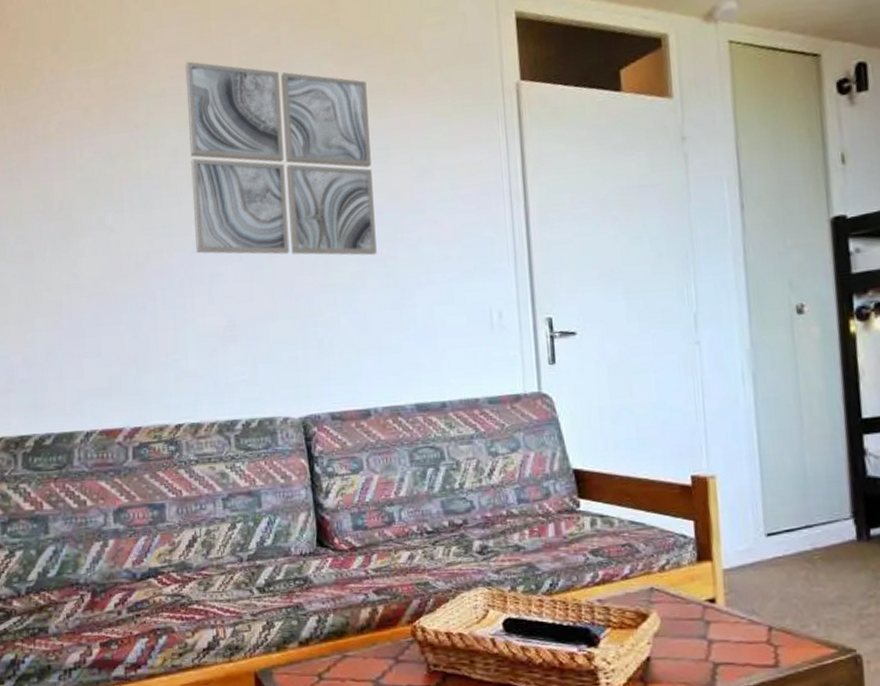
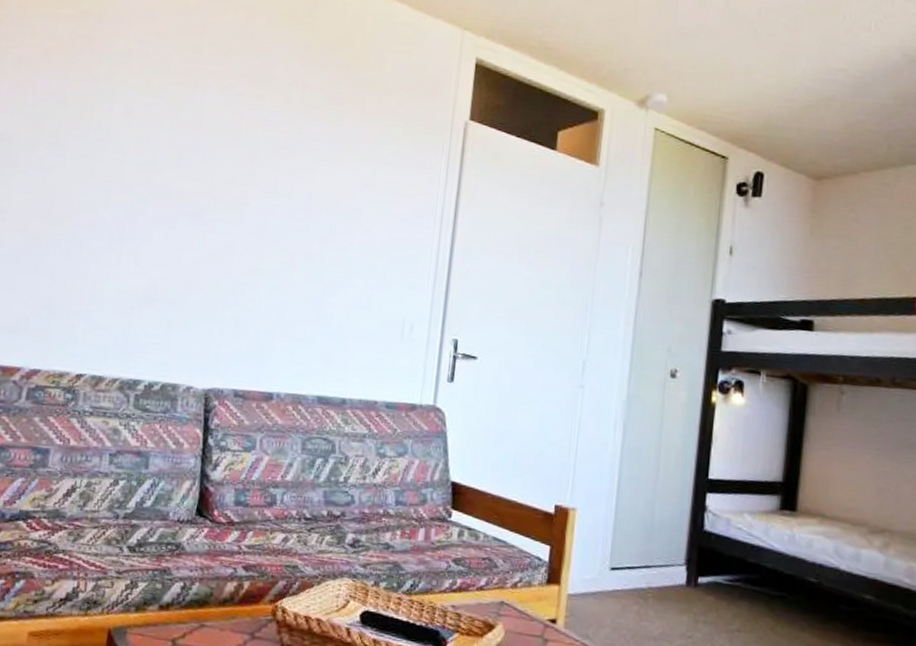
wall art: present [185,61,377,256] -> none [132,29,328,250]

